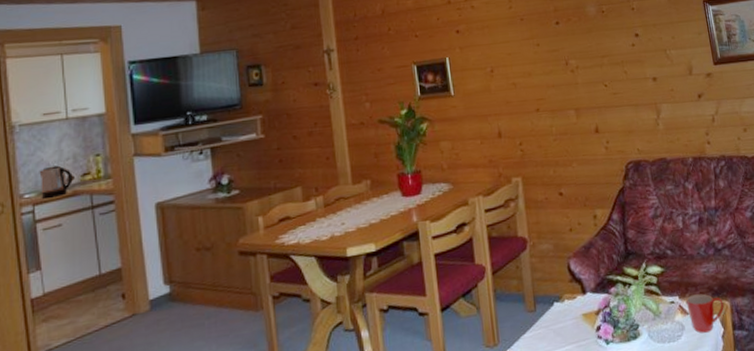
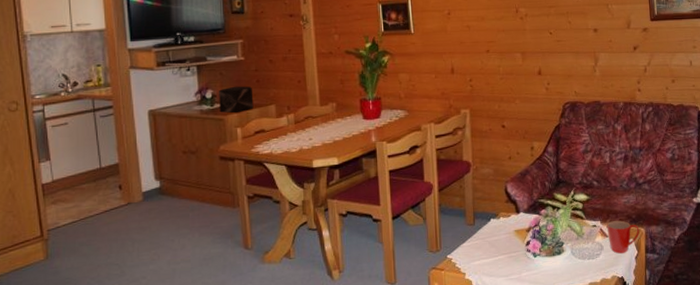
kettle: present [39,165,73,200] -> none [48,72,77,101]
speaker: none [236,167,277,201] -> present [219,86,254,114]

